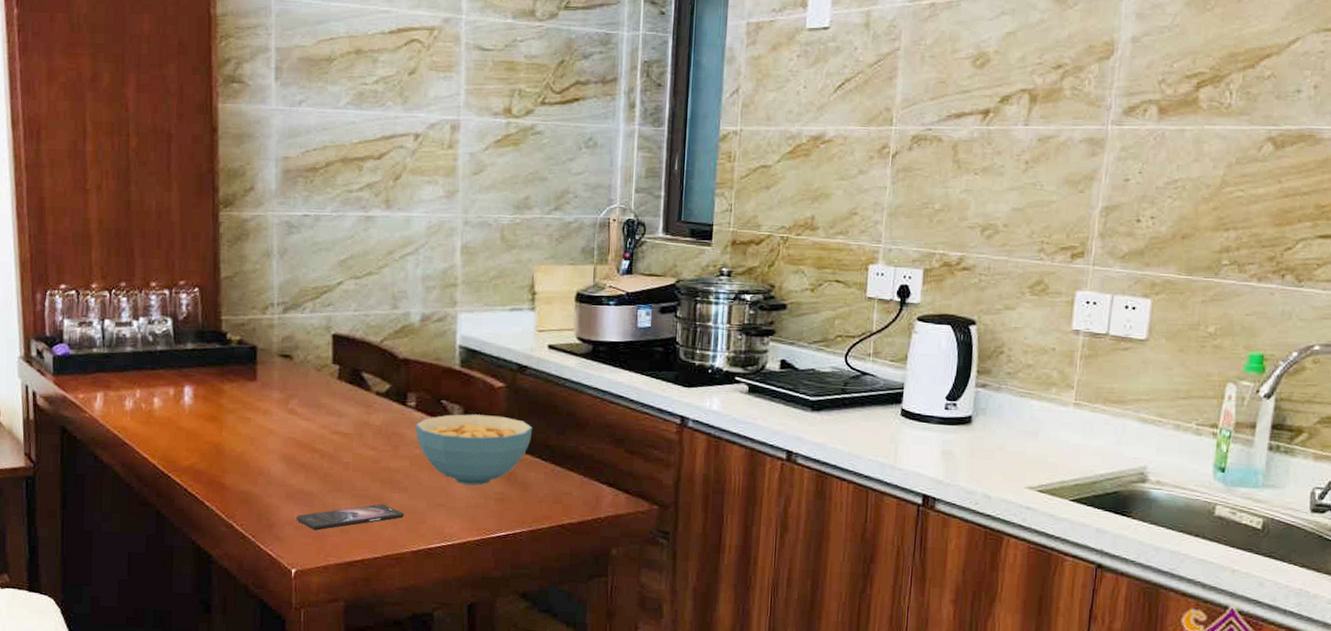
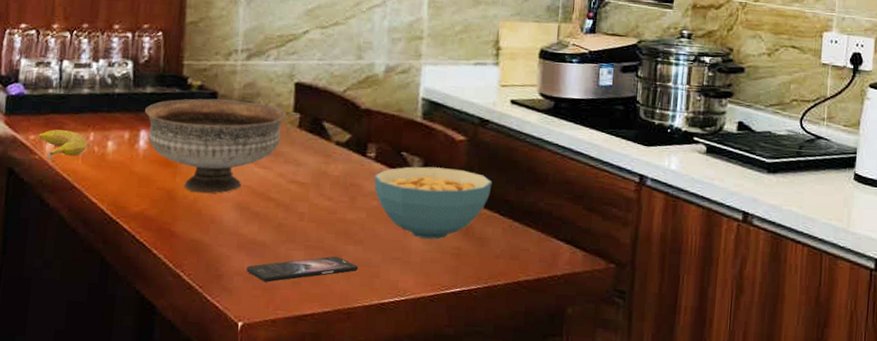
fruit: none [87,388,134,420] -> present [38,129,87,162]
bowl: none [188,353,326,447] -> present [145,98,287,194]

